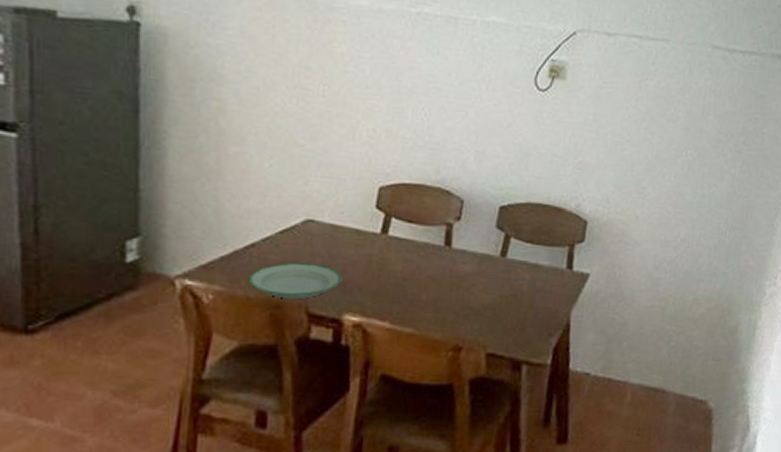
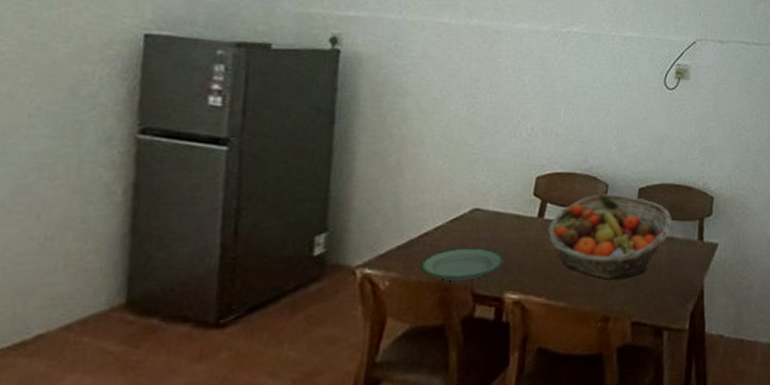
fruit basket: none [391,210,538,307] -> present [546,194,672,279]

